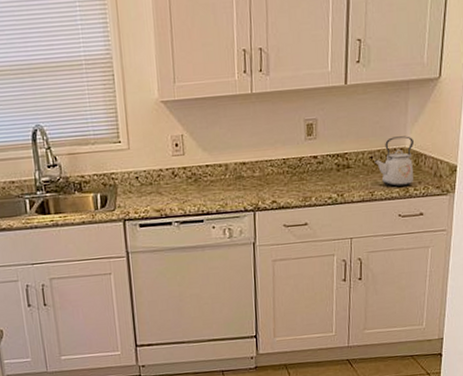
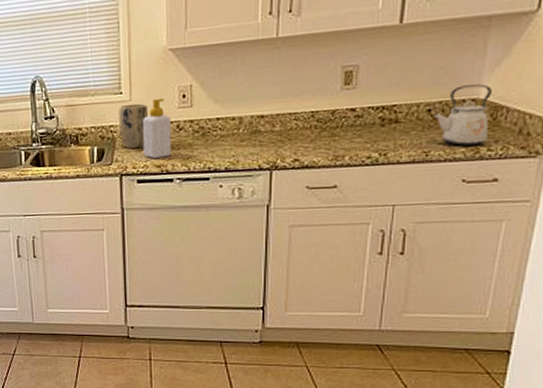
plant pot: none [118,151,147,195] -> present [118,103,149,149]
soap bottle: none [141,147,169,204] -> present [142,98,172,159]

